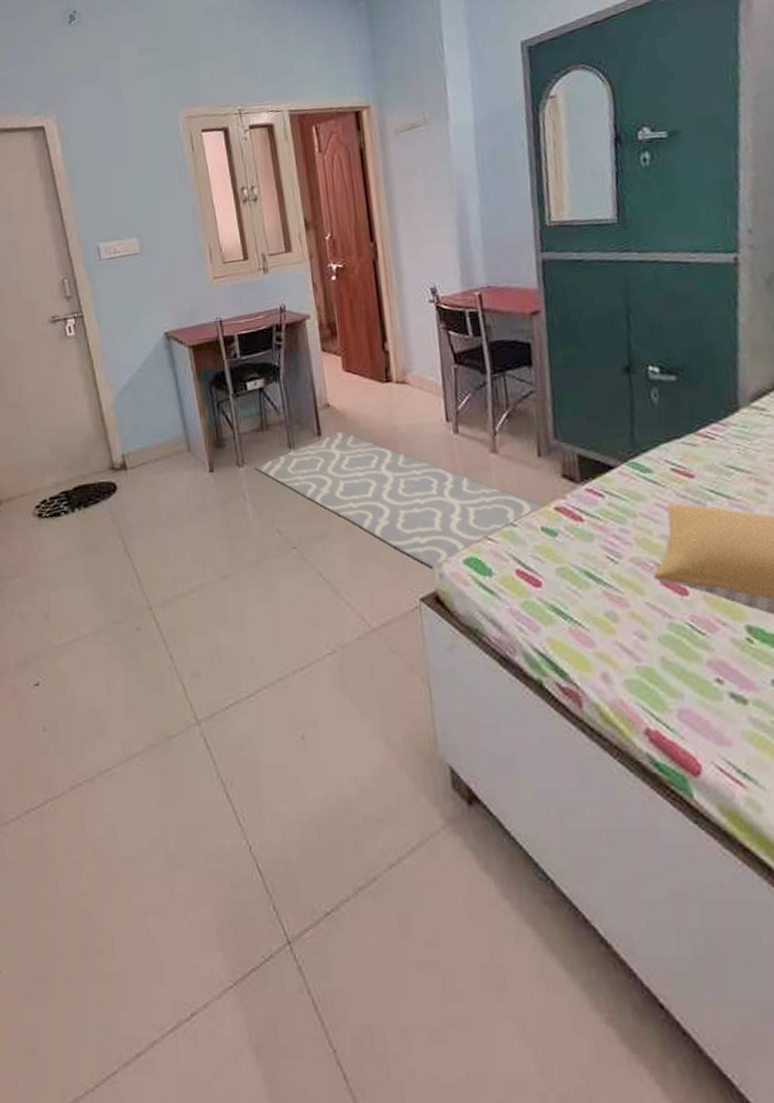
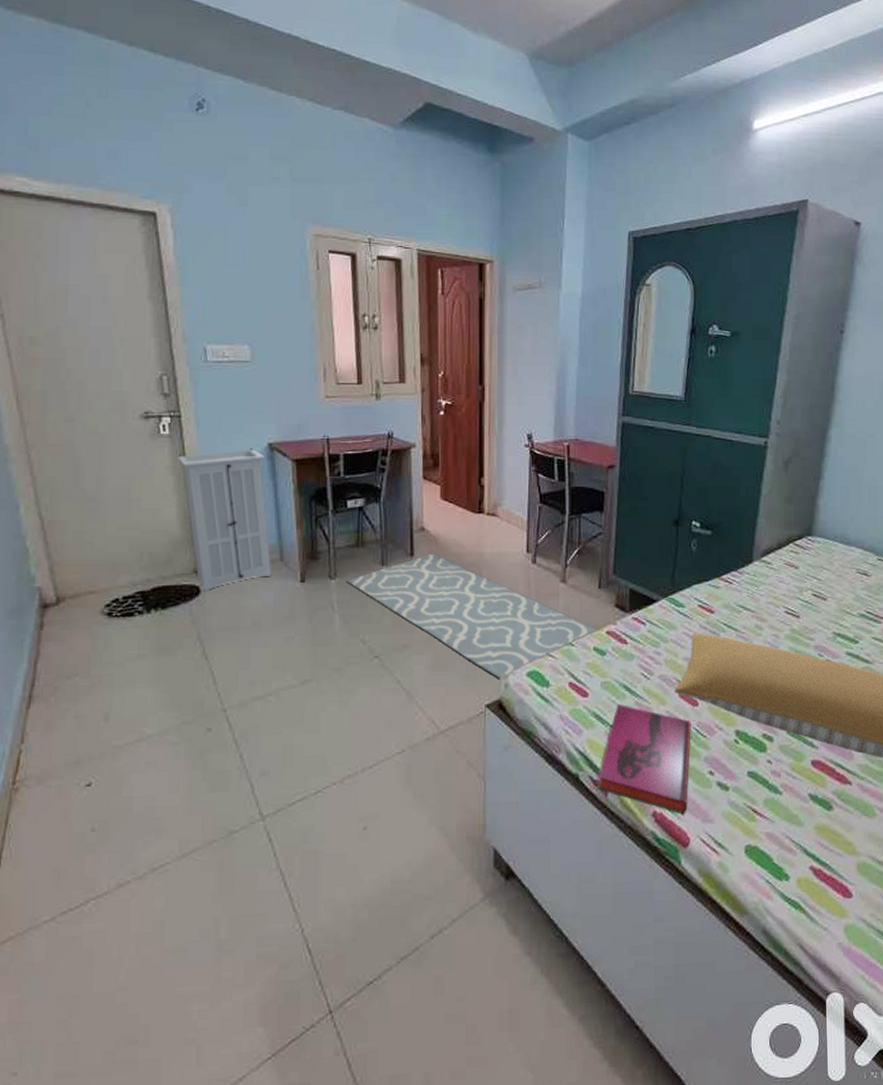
storage cabinet: none [83,338,181,488] -> present [176,447,271,592]
hardback book: none [566,594,693,734] -> present [598,703,691,815]

